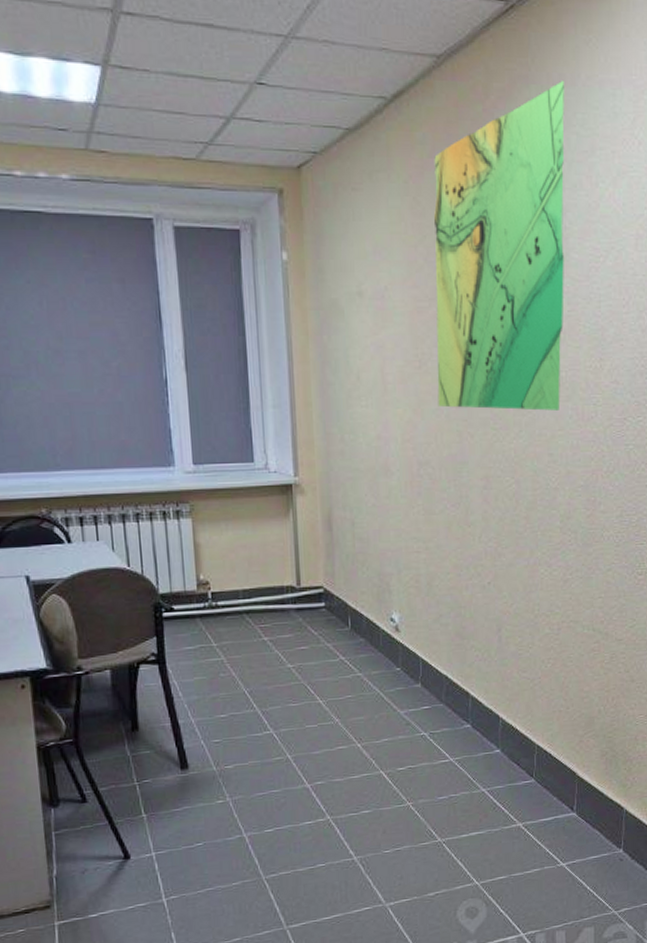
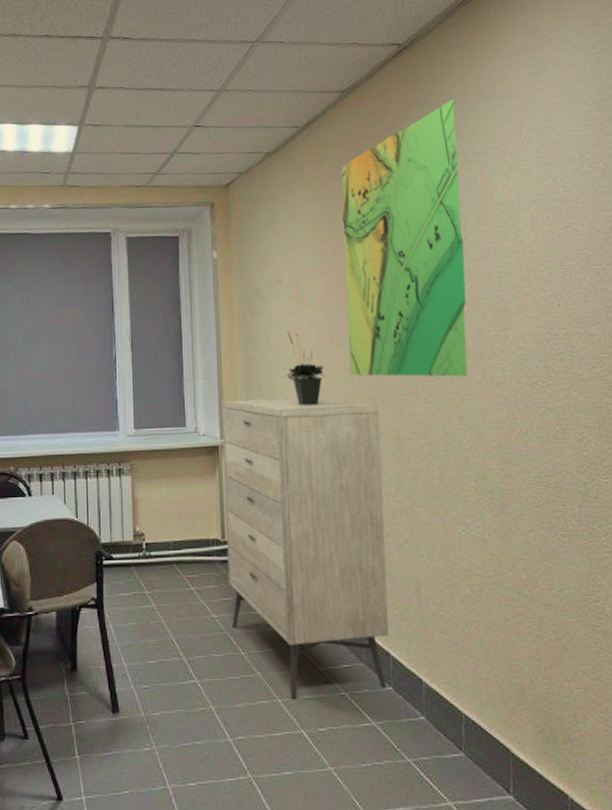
dresser: none [294,431,470,742] -> present [221,398,389,698]
potted plant: none [368,353,410,440] -> present [286,330,324,406]

